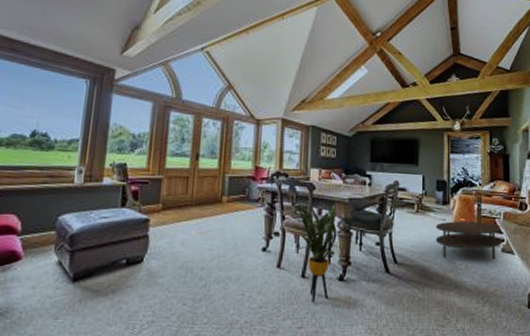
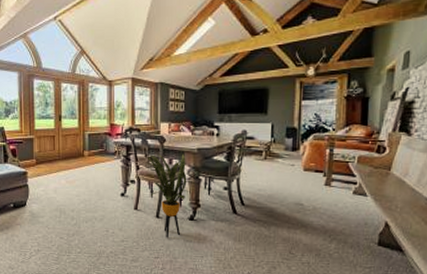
coffee table: present [435,221,503,260] -> none [283,166,356,202]

